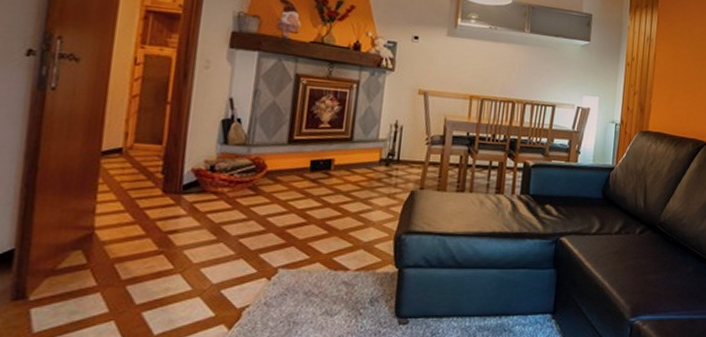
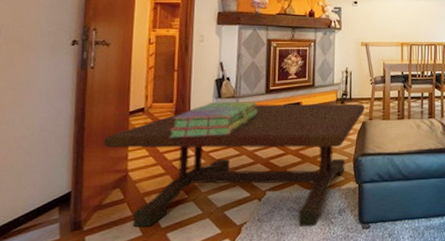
coffee table: none [62,153,416,317] -> present [103,103,365,228]
stack of books: none [153,149,276,194] -> present [169,101,258,138]

